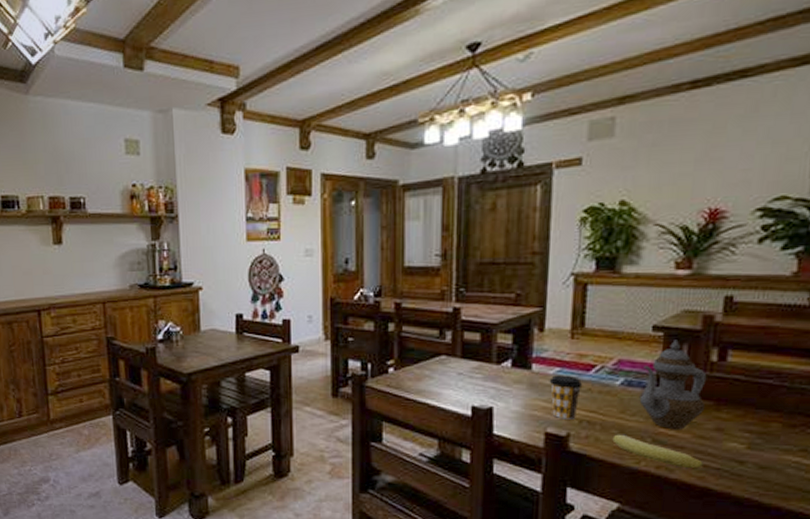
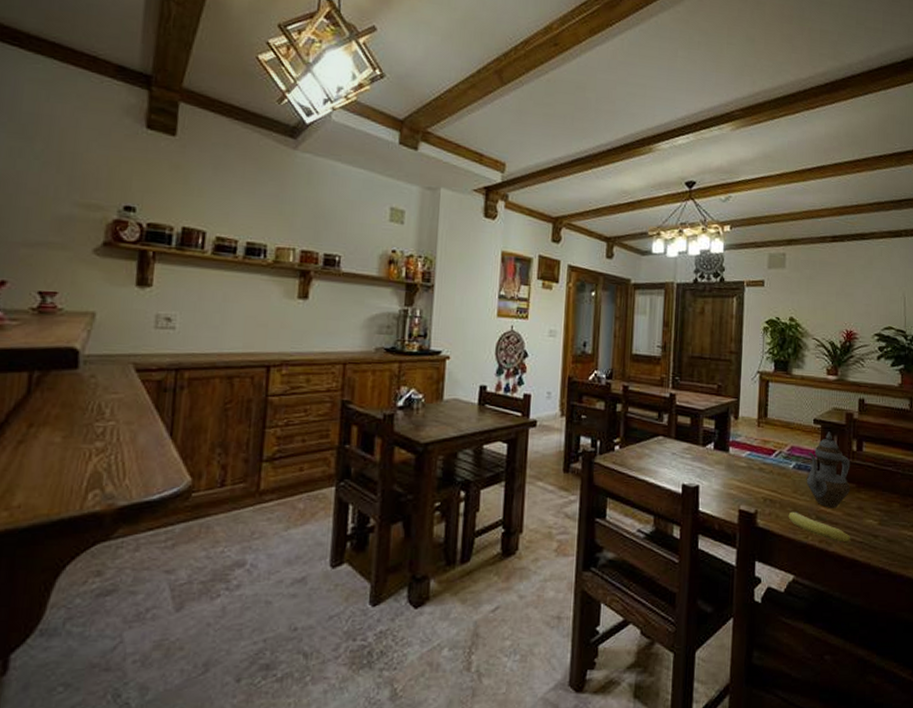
coffee cup: present [549,375,583,419] -> none [742,458,767,498]

